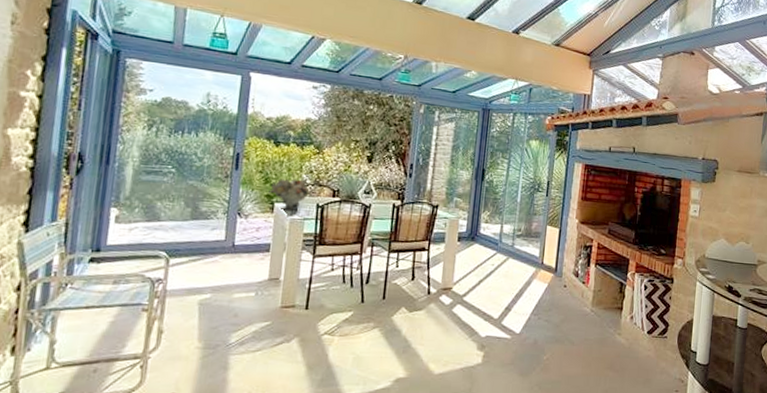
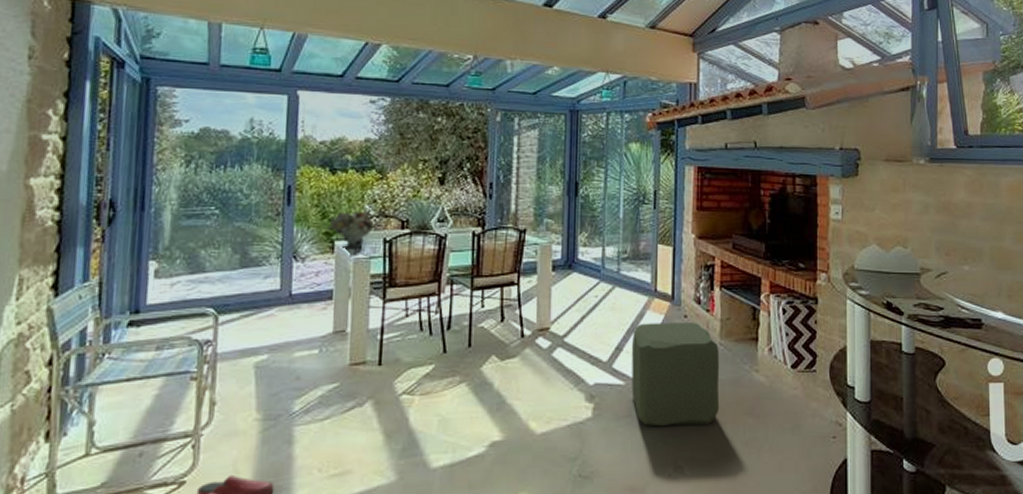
pouf: none [516,289,590,375] -> present [631,322,720,427]

